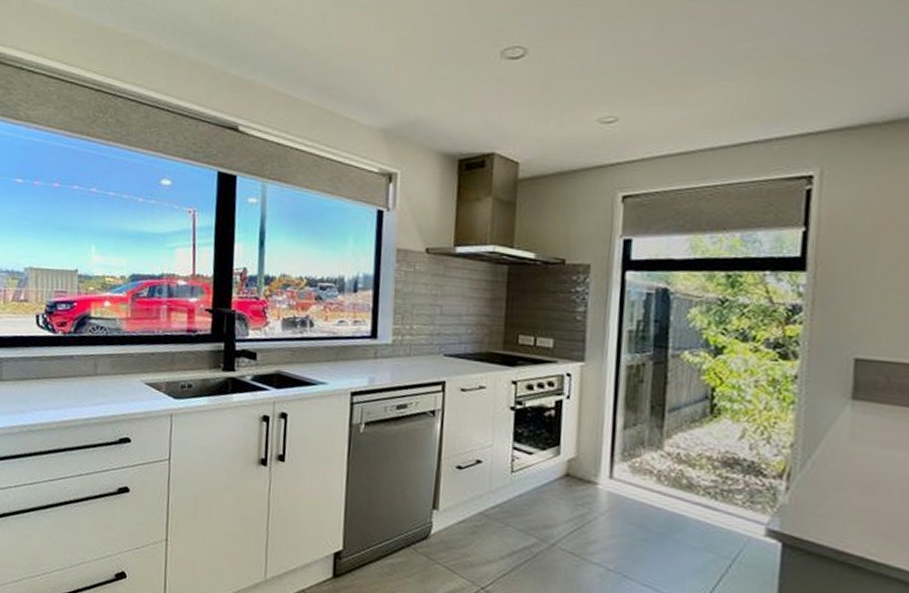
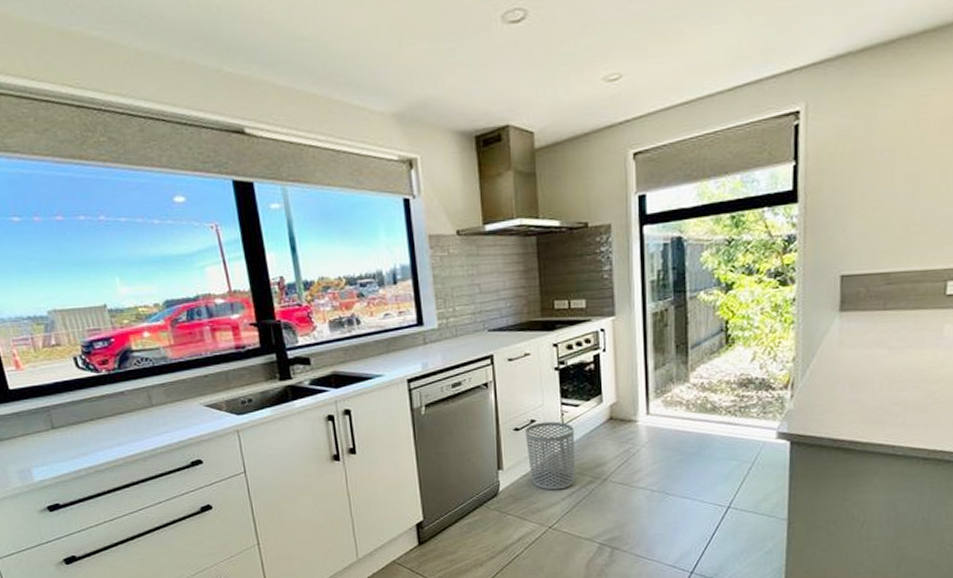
waste bin: none [468,464,524,547] -> present [525,421,575,490]

